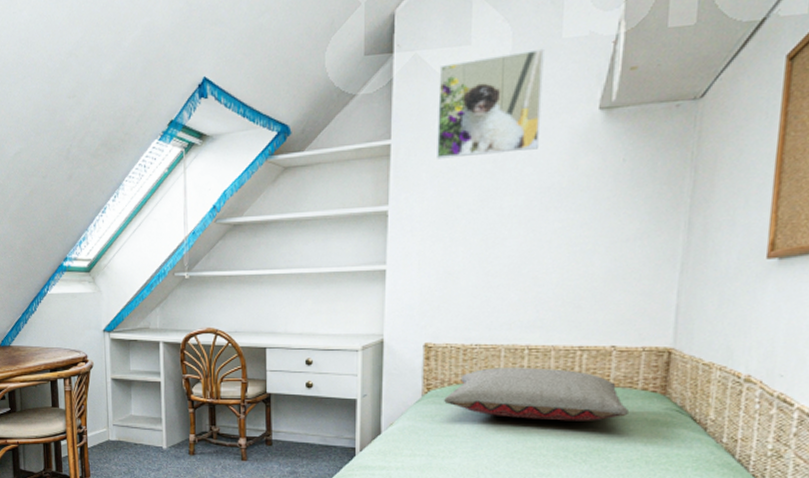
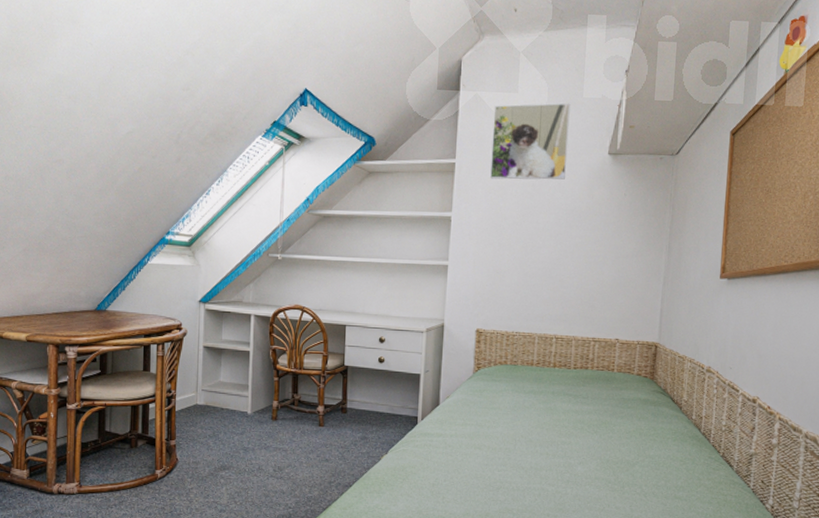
pillow: present [444,367,628,421] -> none [491,352,628,399]

